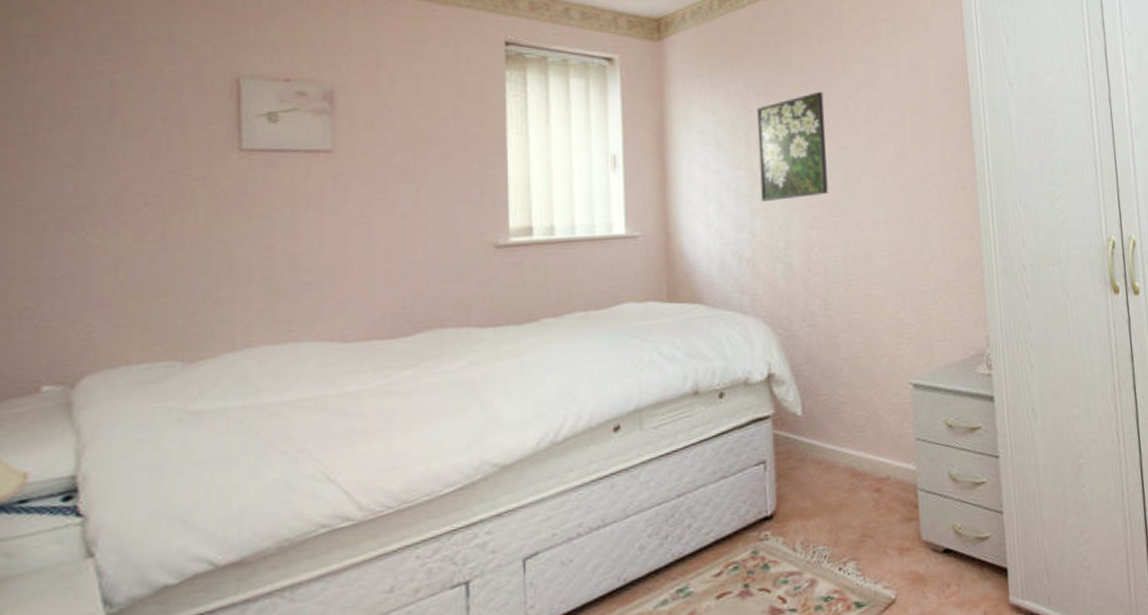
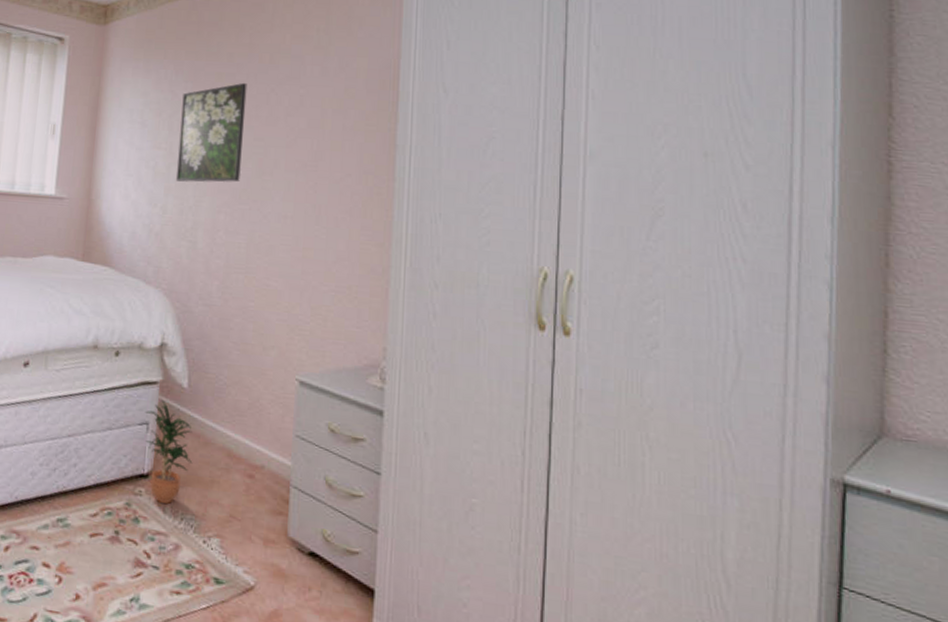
potted plant: none [760,433,818,542] -> present [145,399,193,504]

